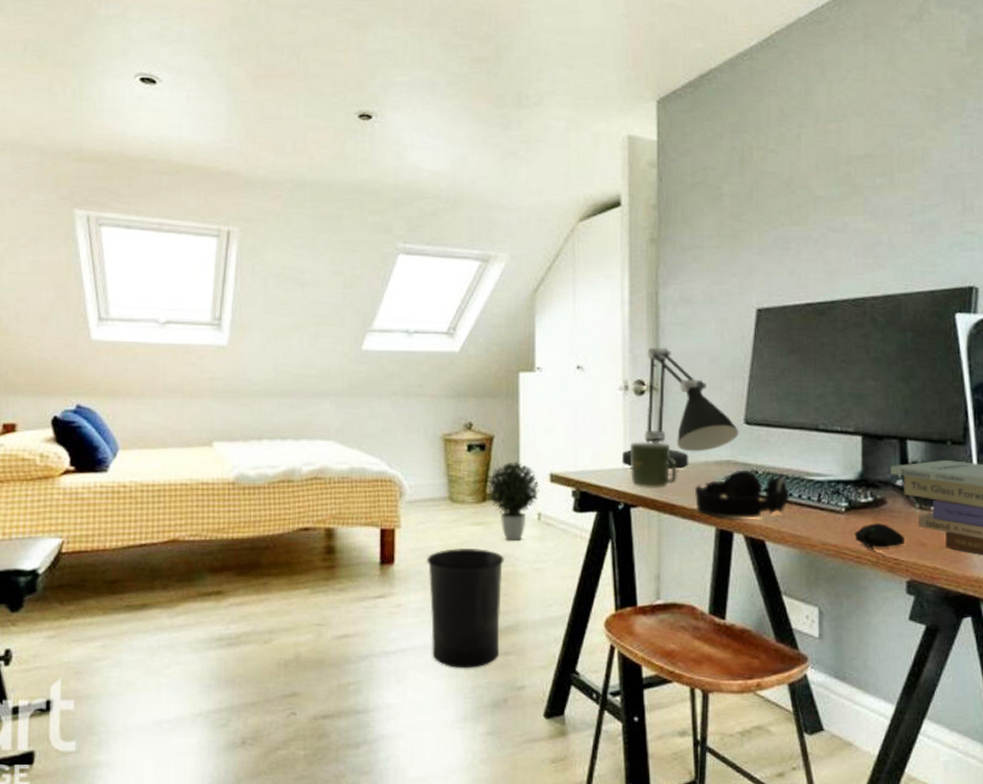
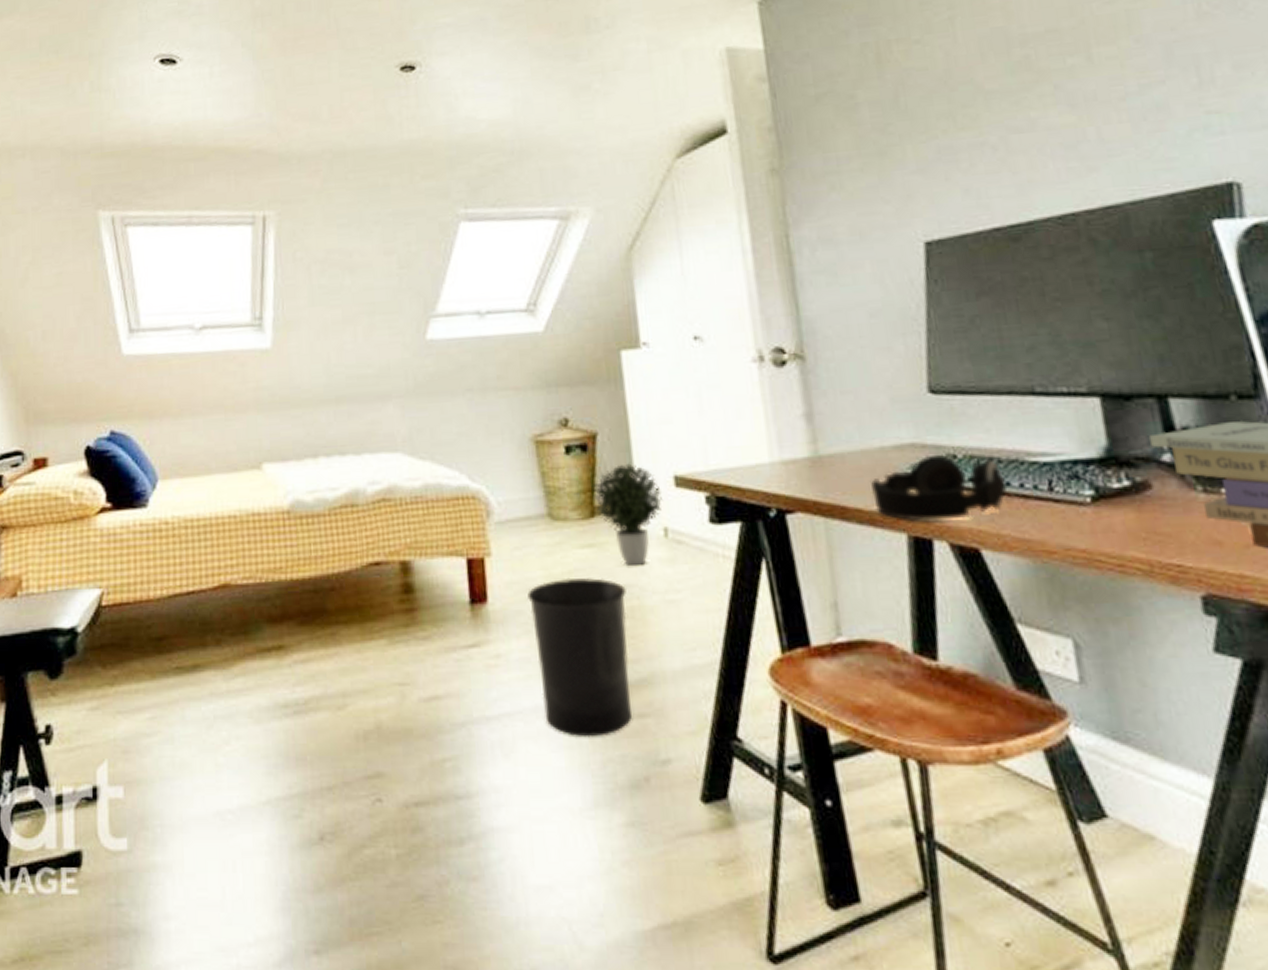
desk lamp: present [622,347,739,471] -> none [766,302,923,463]
mug: present [630,442,677,490] -> none [775,425,845,488]
computer mouse: present [854,523,904,558] -> none [1110,516,1189,564]

